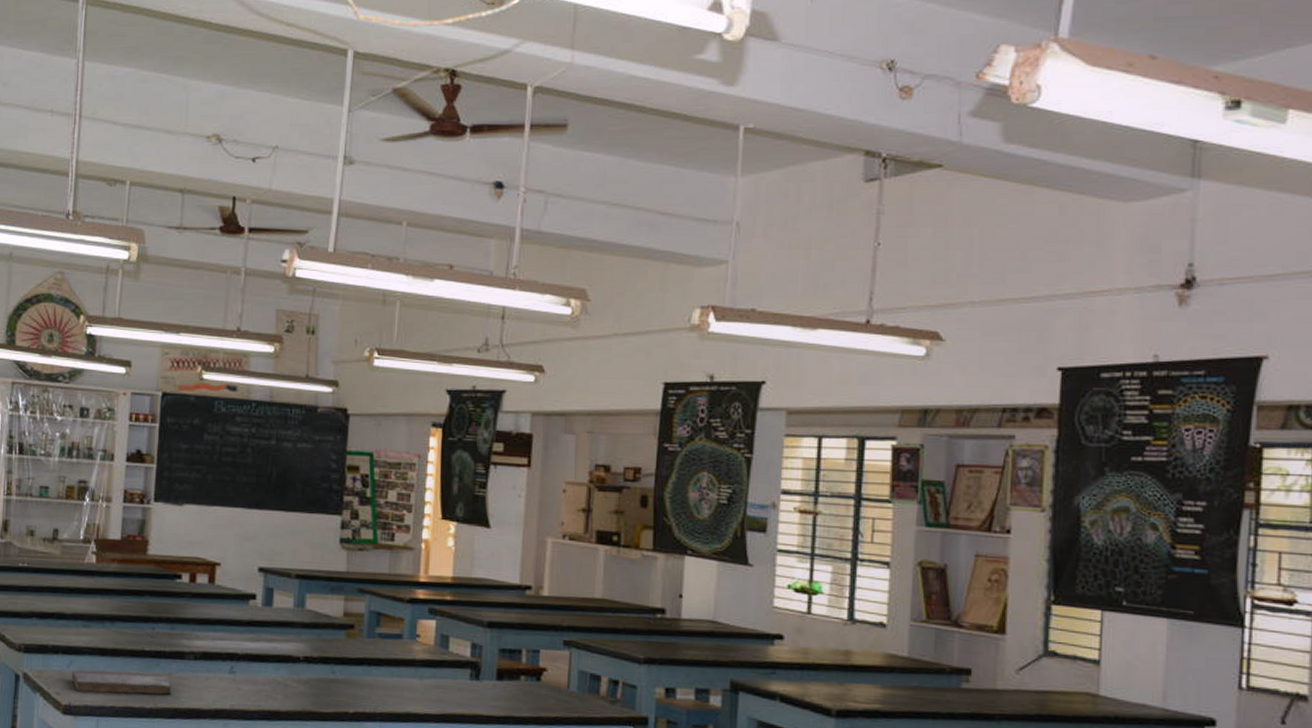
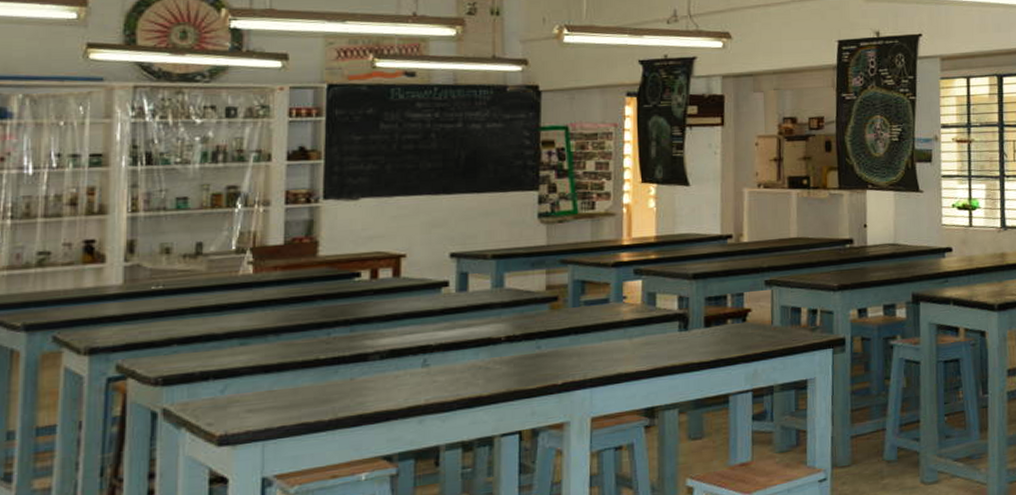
book: present [71,669,172,695] -> none [227,380,355,418]

